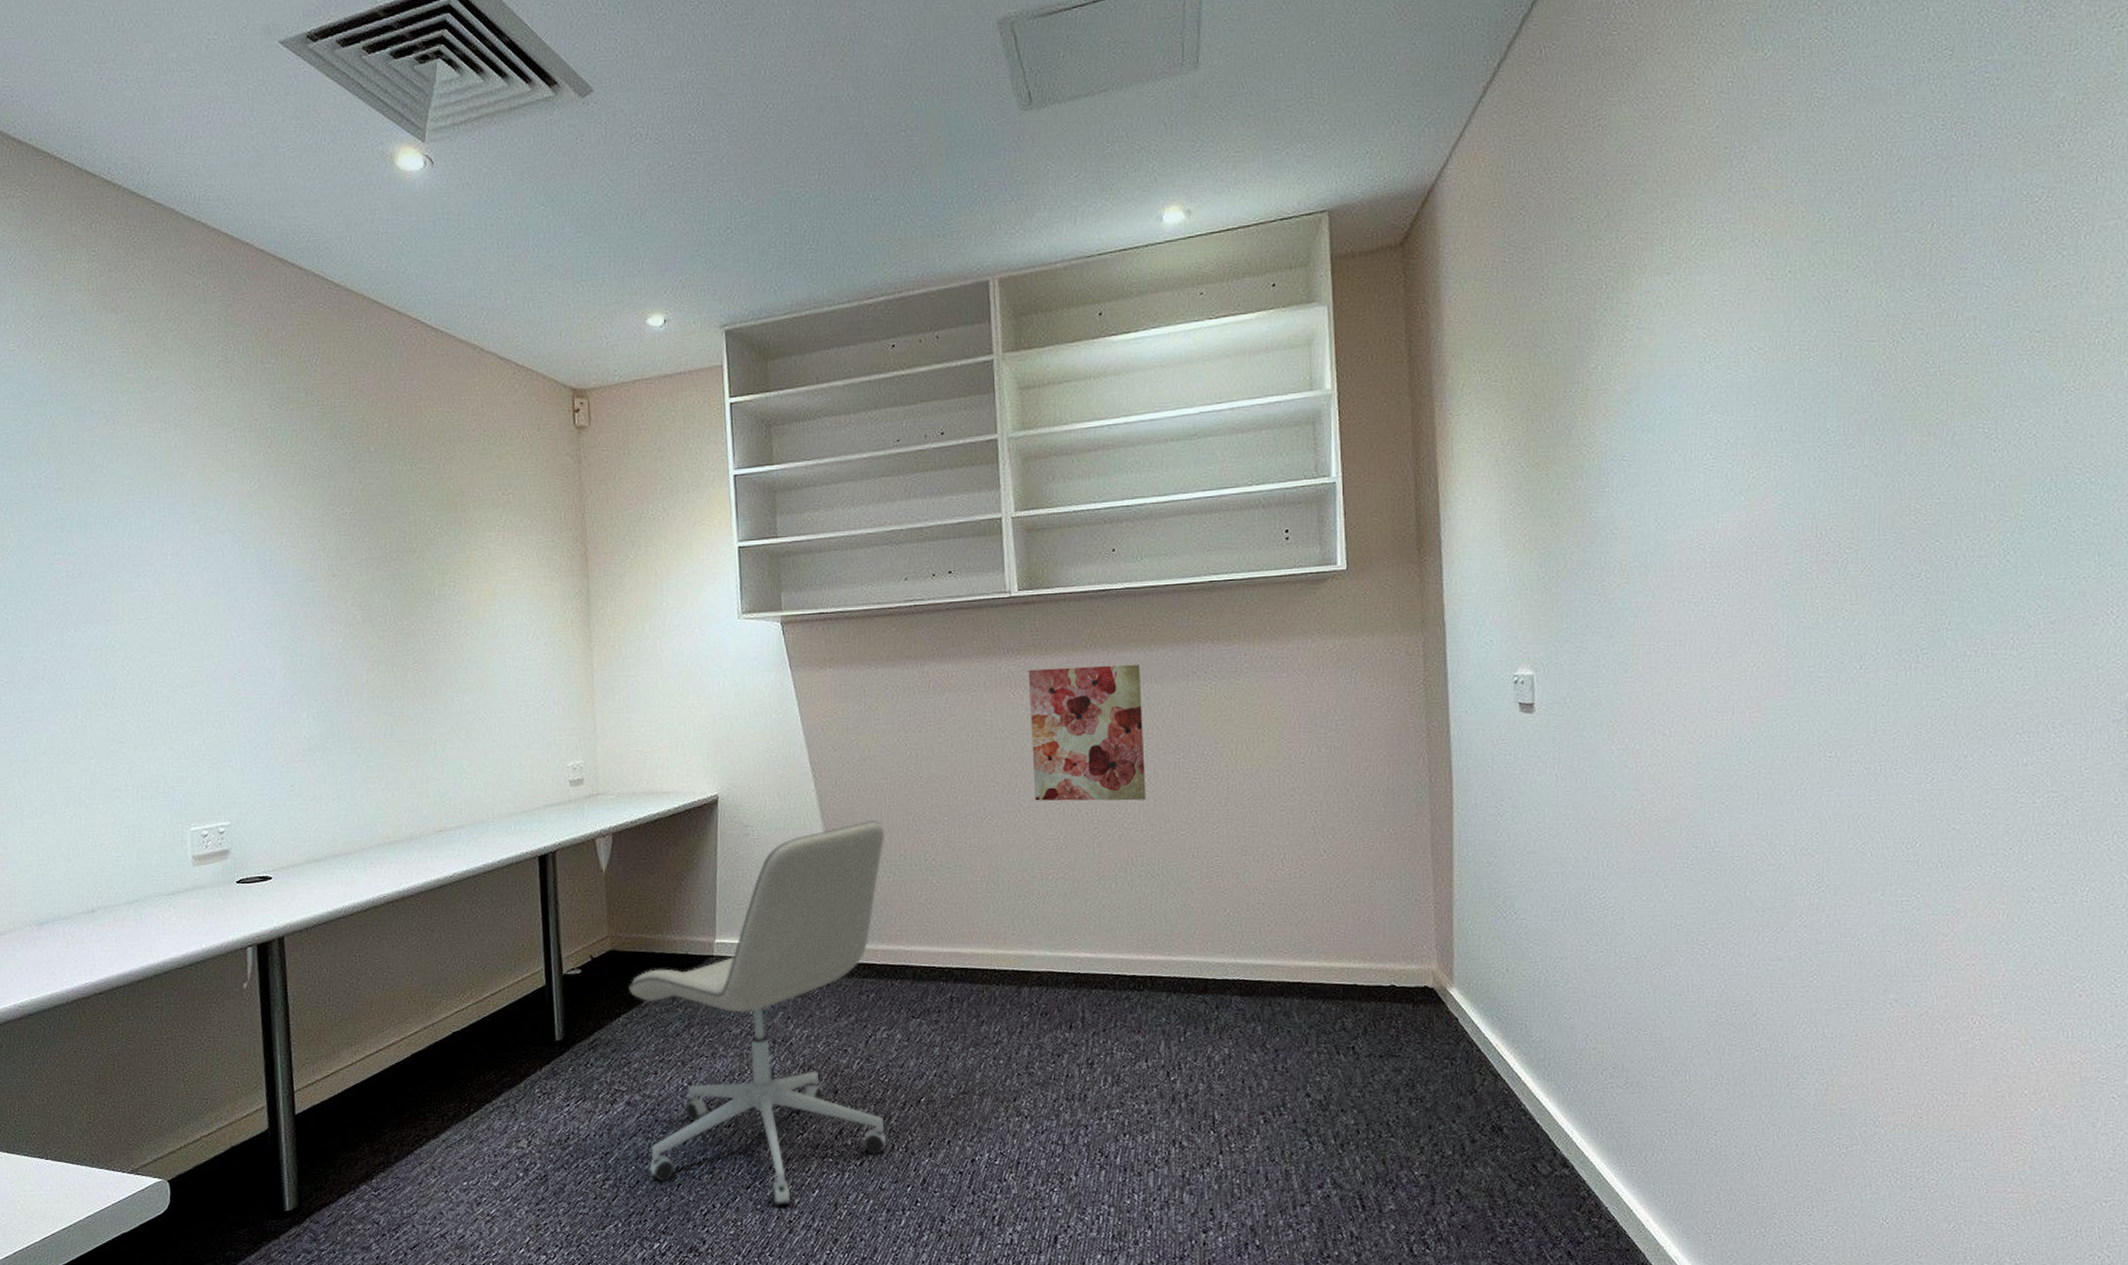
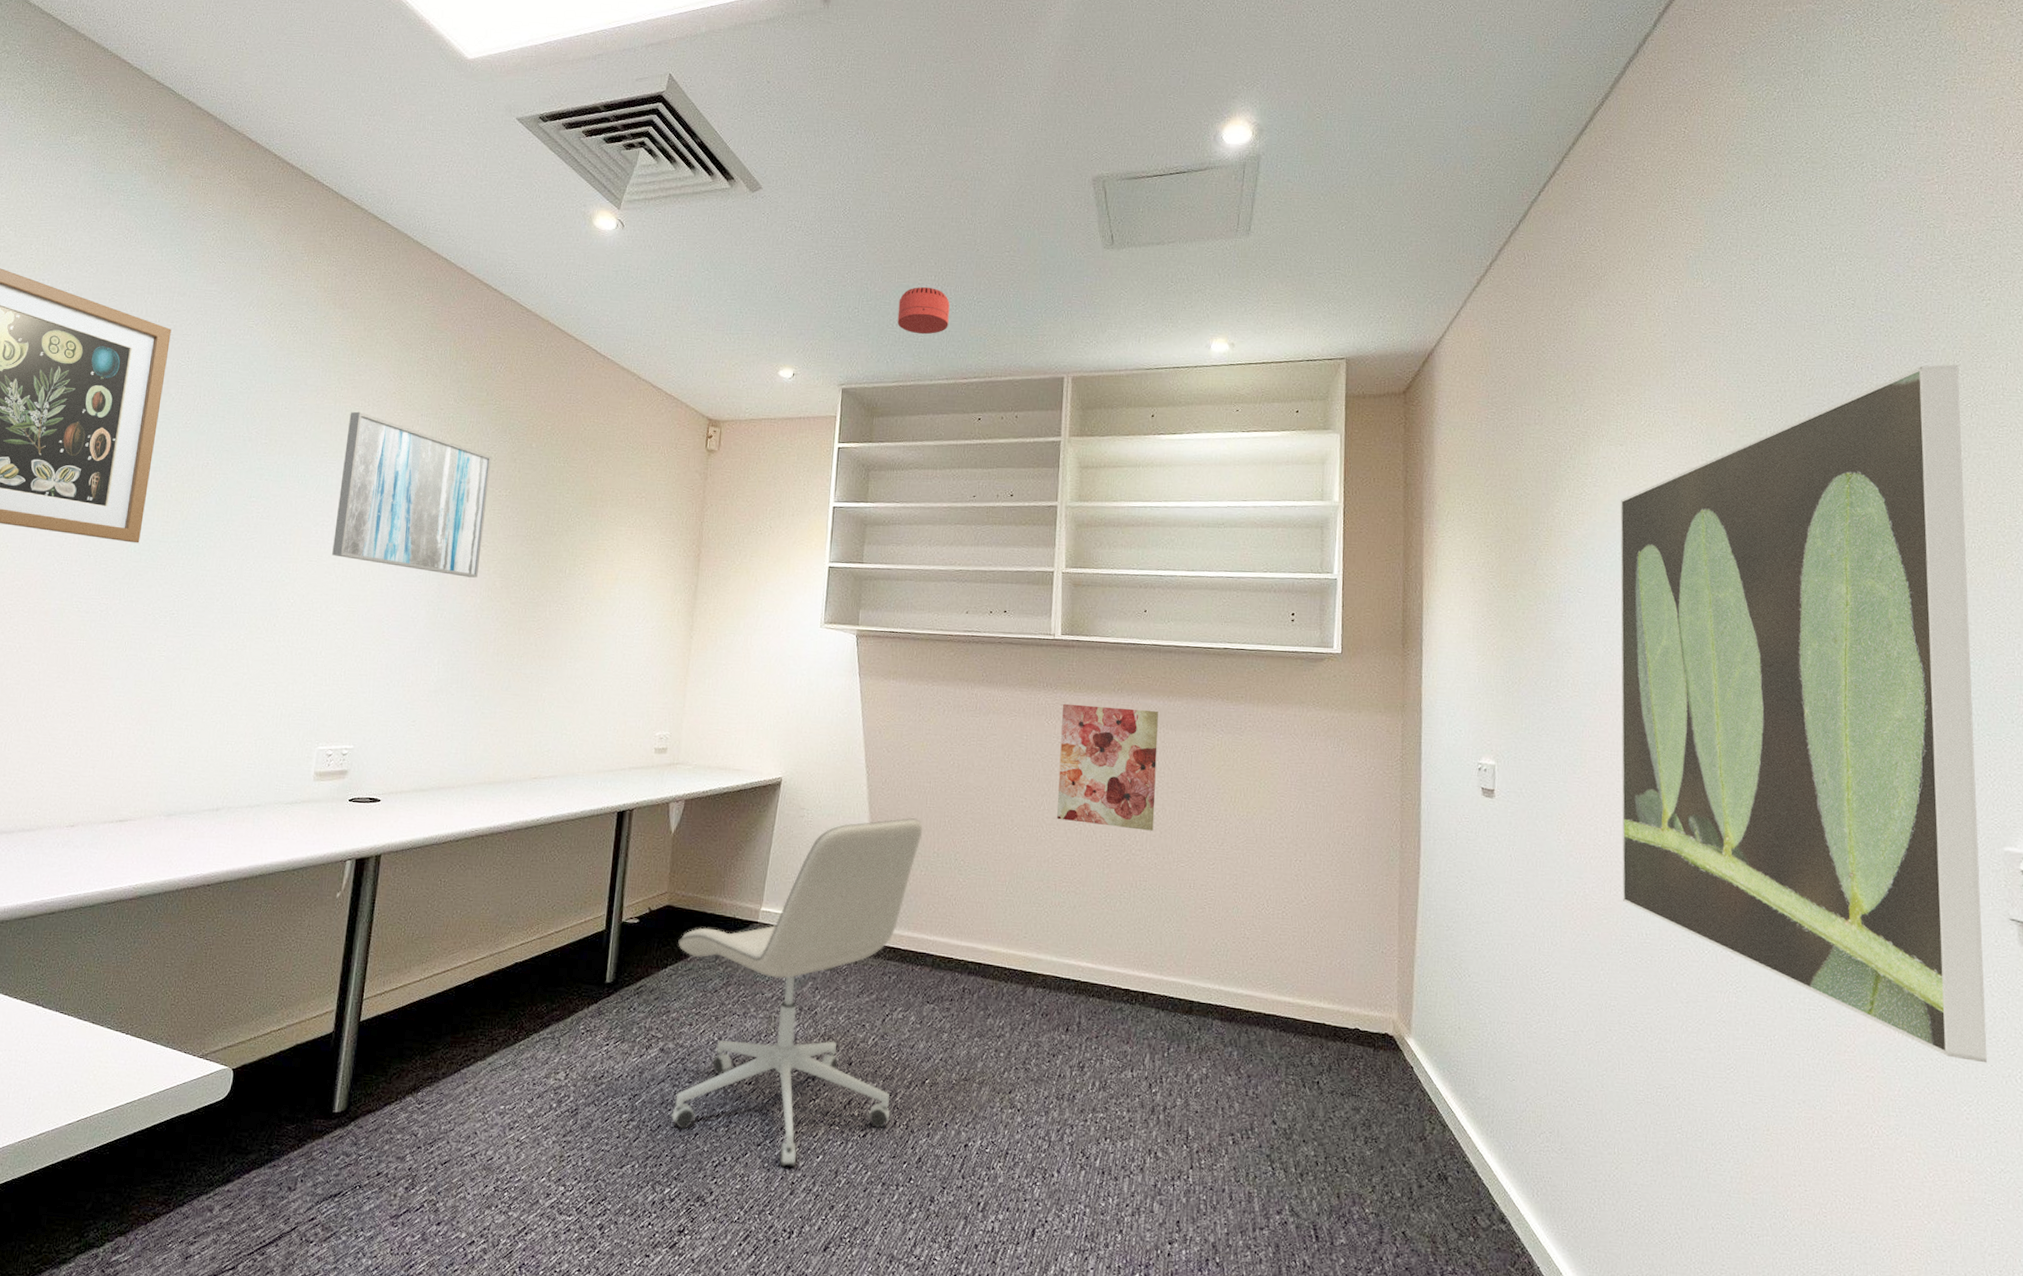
wall art: none [150,435,334,615] -> present [332,411,491,578]
smoke detector: none [779,190,843,251] -> present [897,287,950,335]
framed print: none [1669,116,2104,934] -> present [1620,364,1987,1063]

